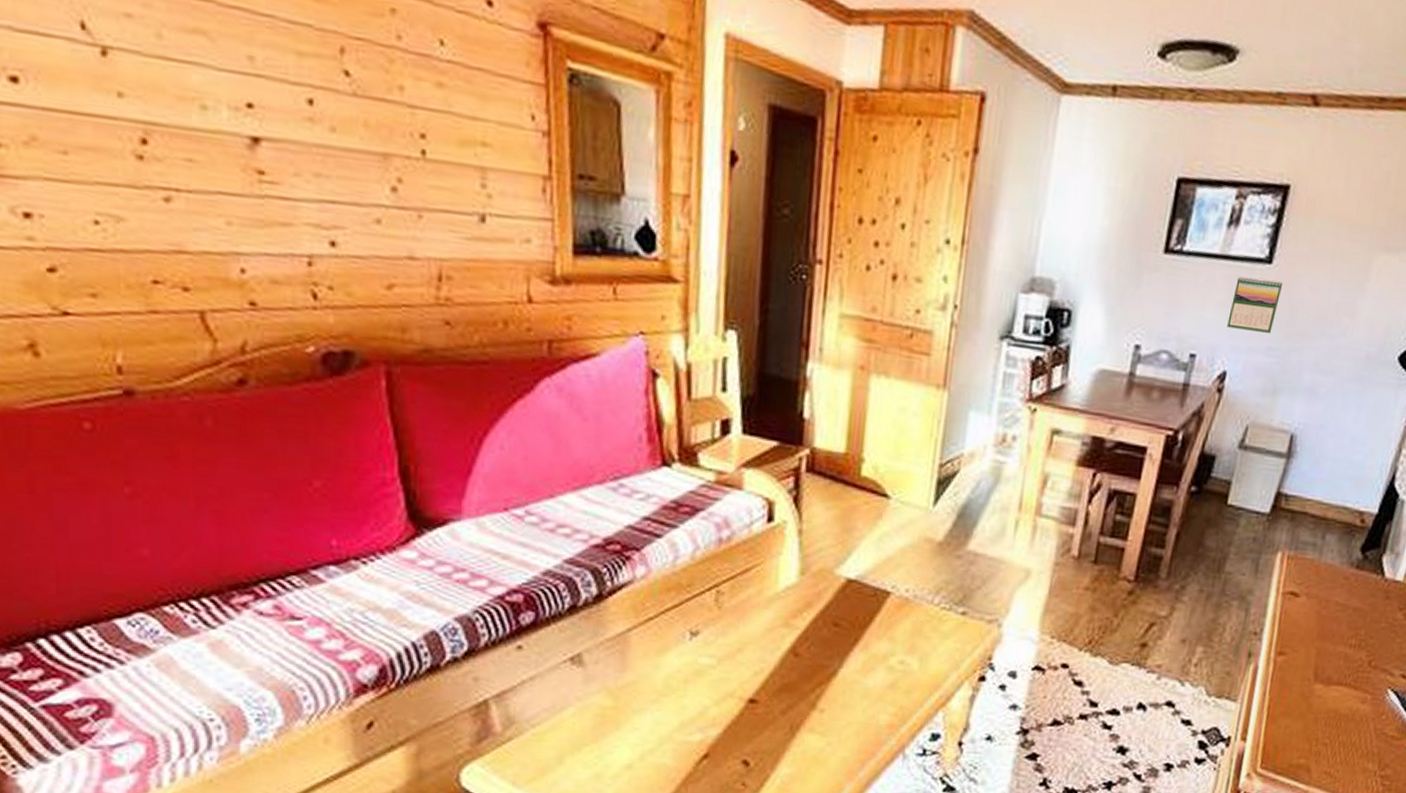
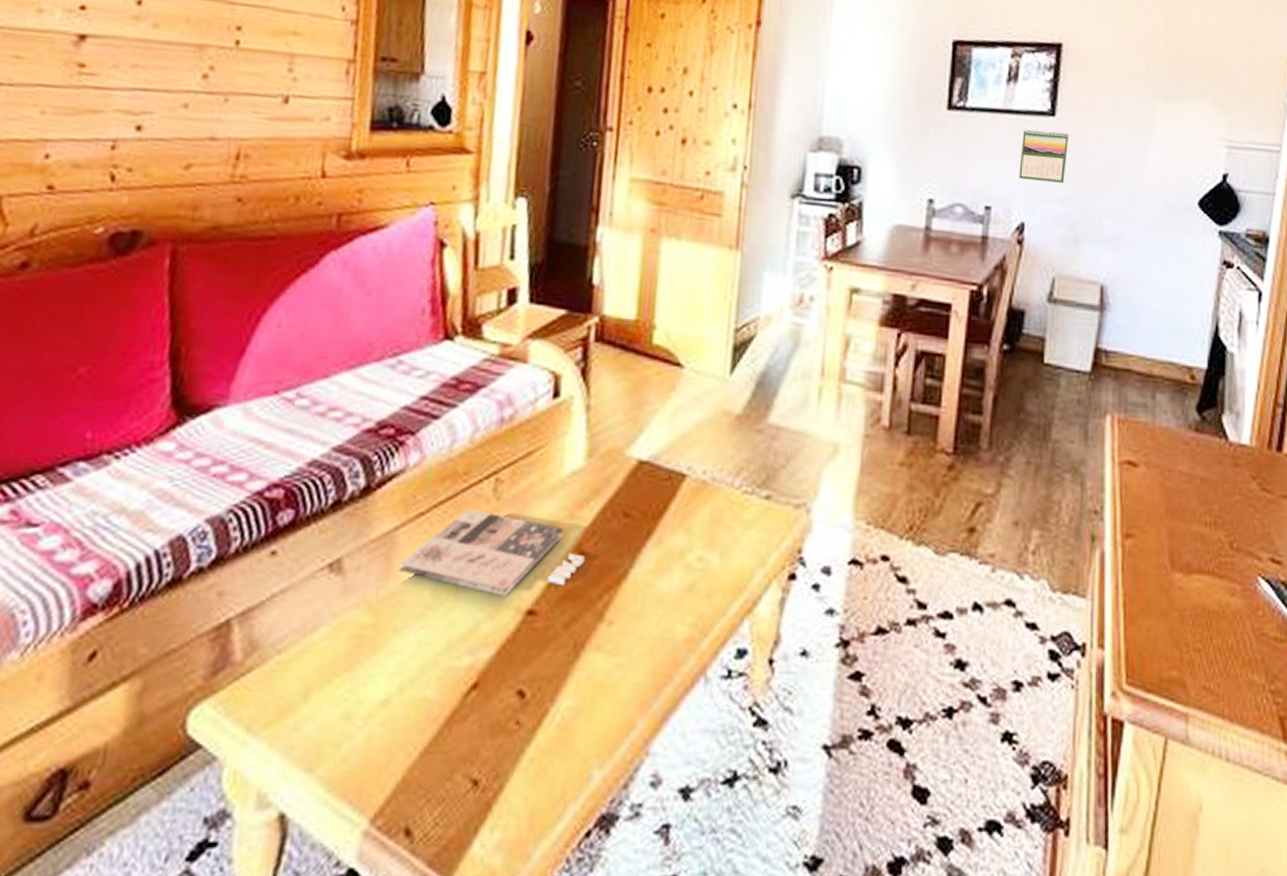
magazine: none [633,615,799,687] -> present [398,509,585,596]

